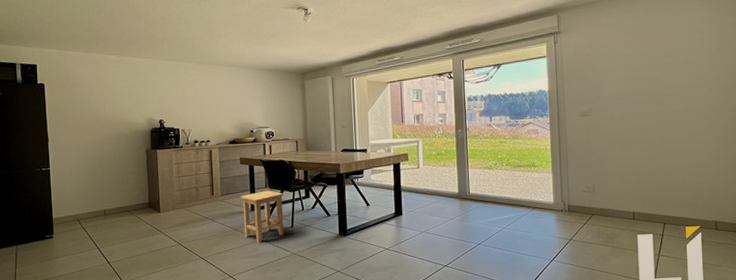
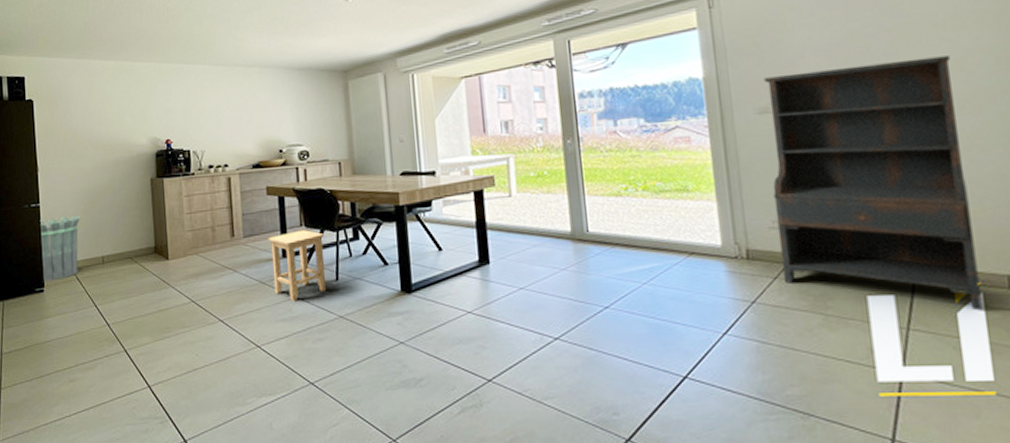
waste bin: none [50,178,87,230] -> present [40,216,81,281]
bookshelf: none [585,83,701,244] -> present [763,55,983,311]

